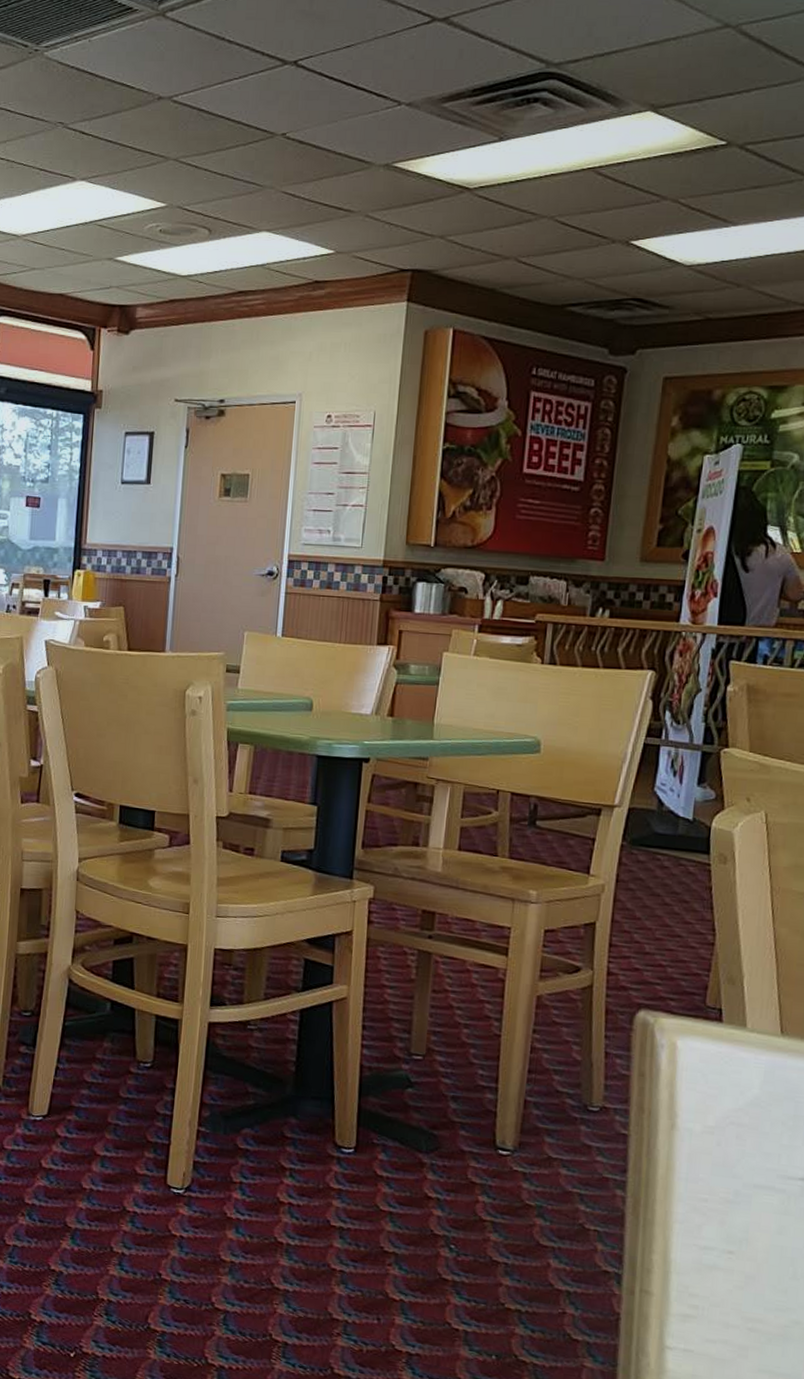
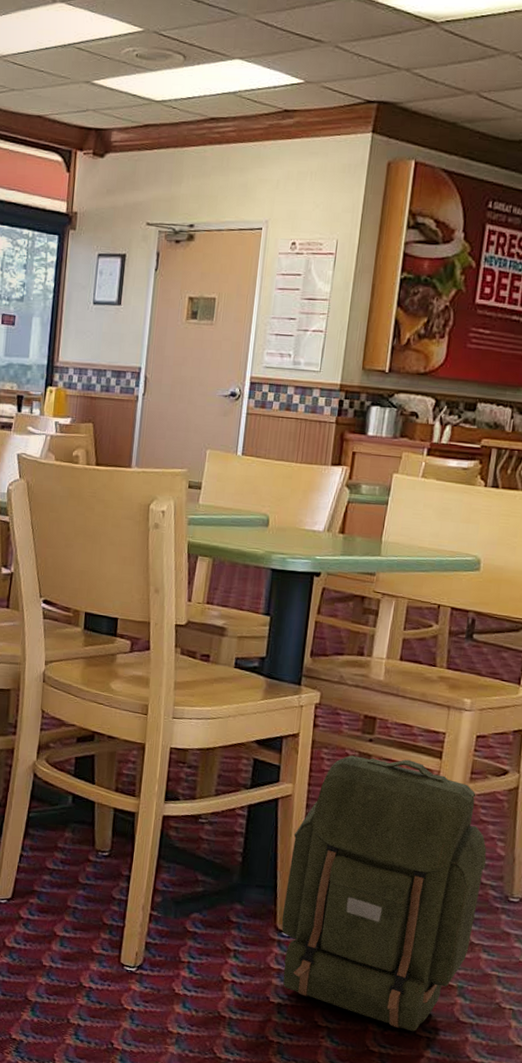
backpack: none [340,953,561,1257] -> present [281,755,487,1032]

